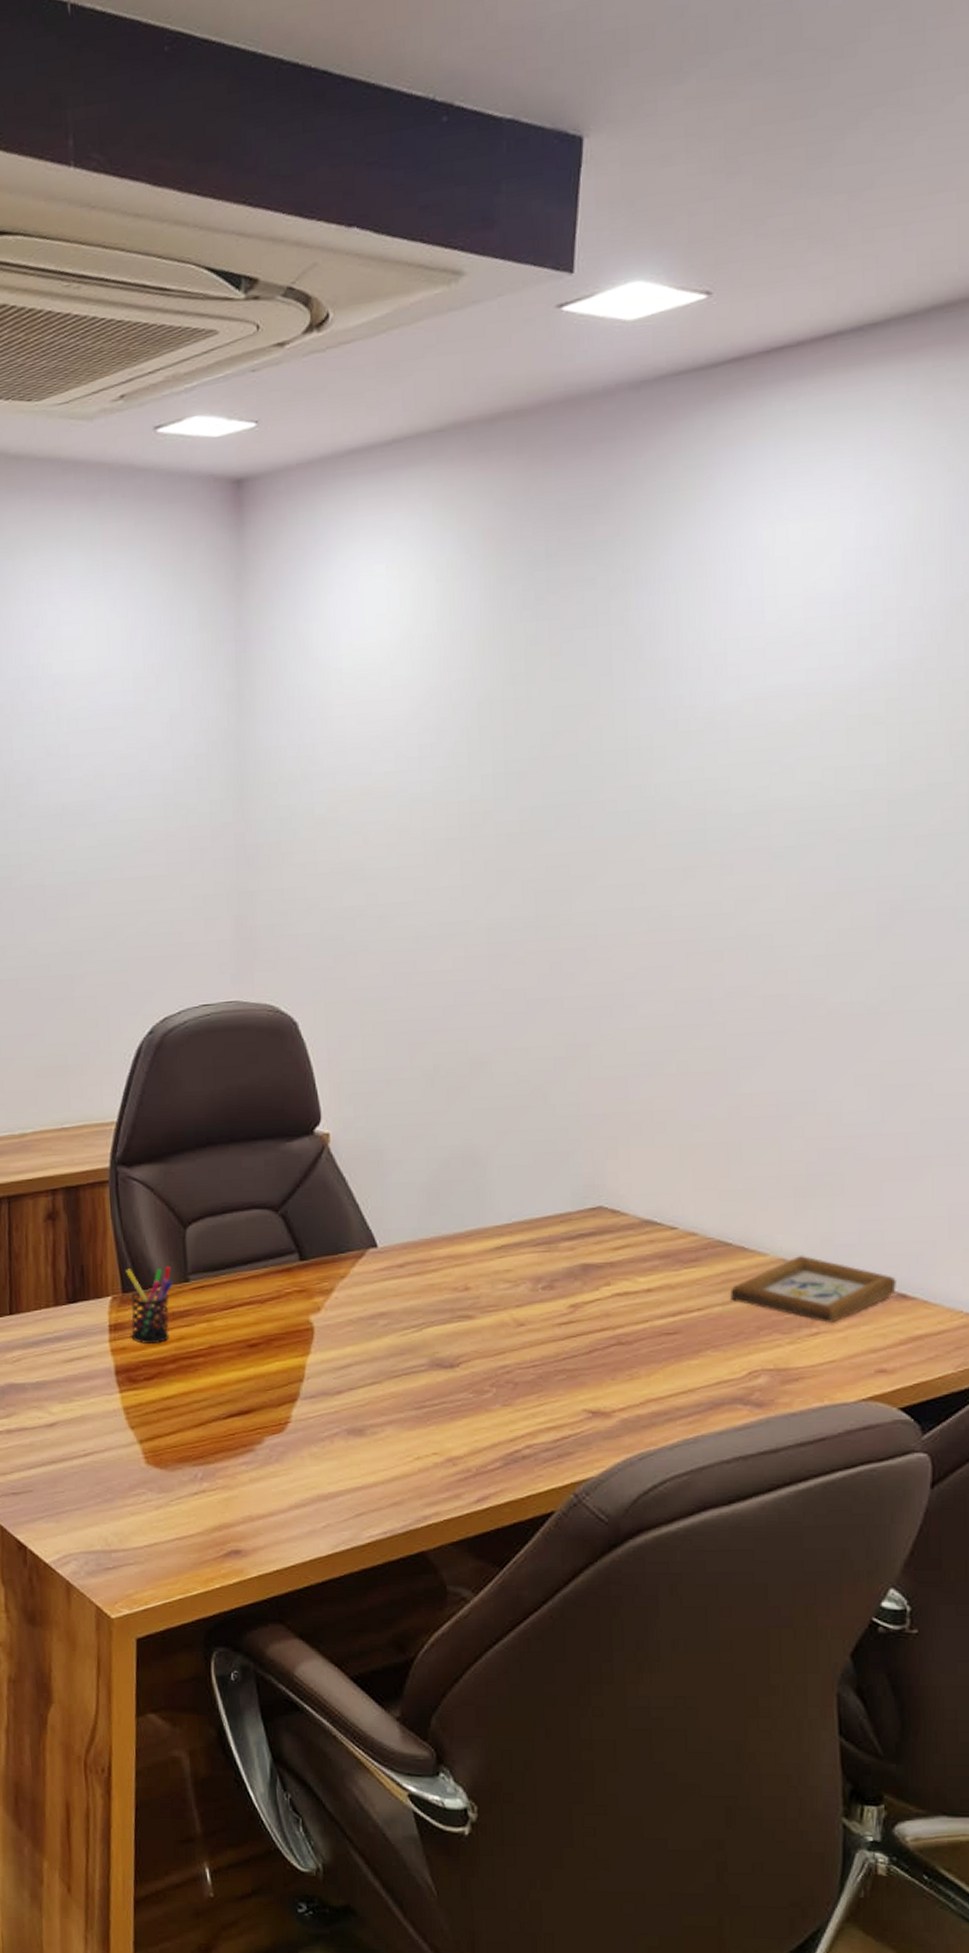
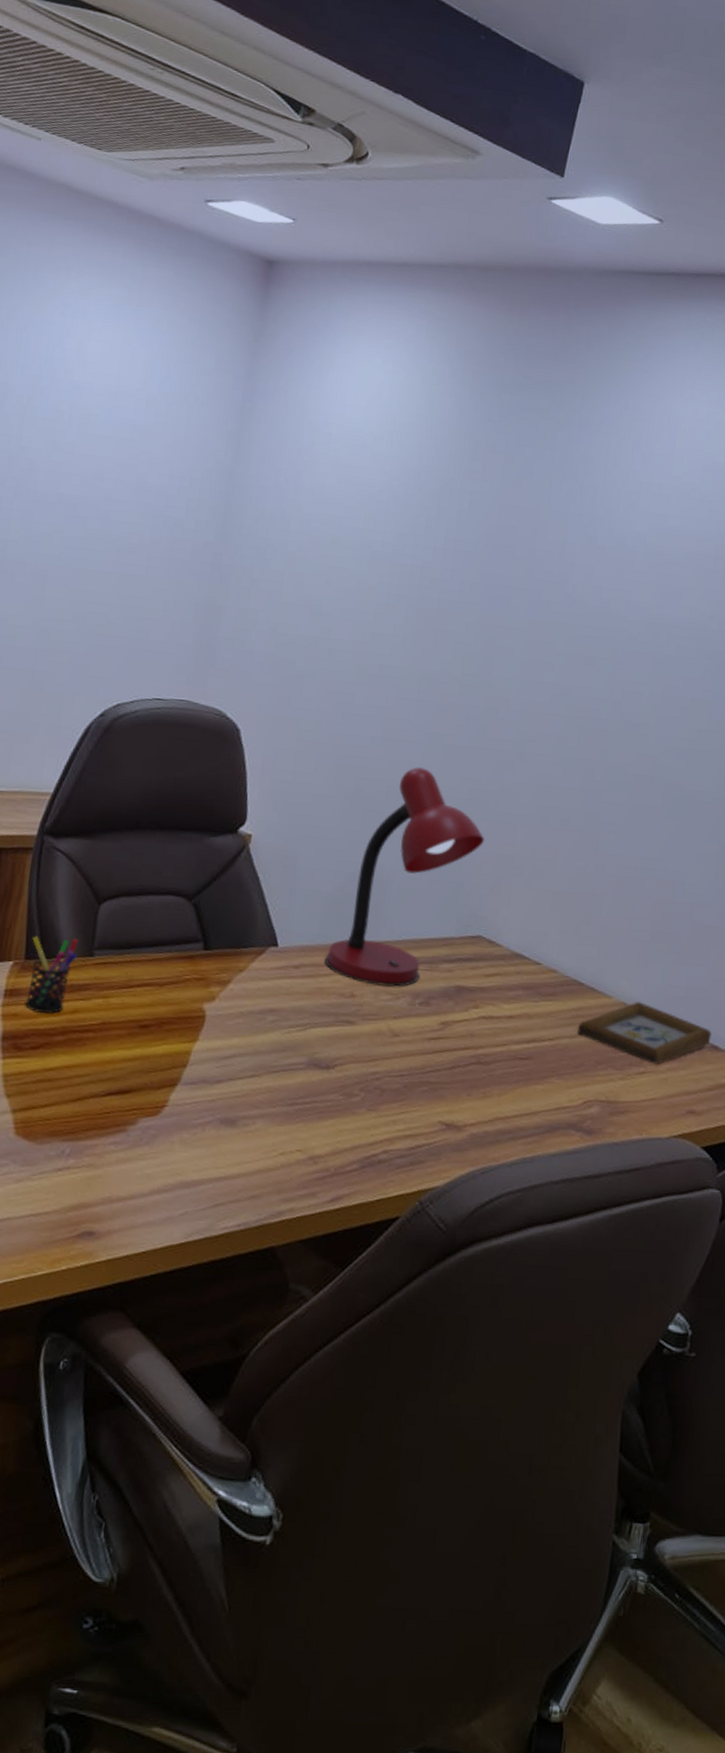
desk lamp: none [430,1029,590,1275] -> present [325,766,484,988]

